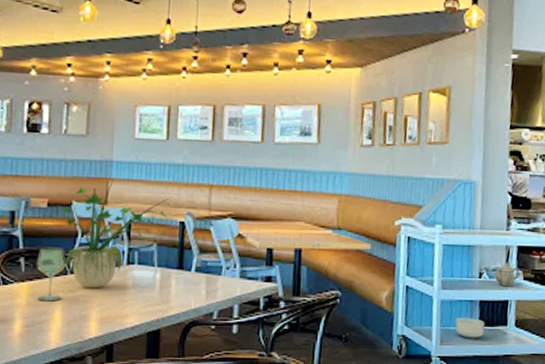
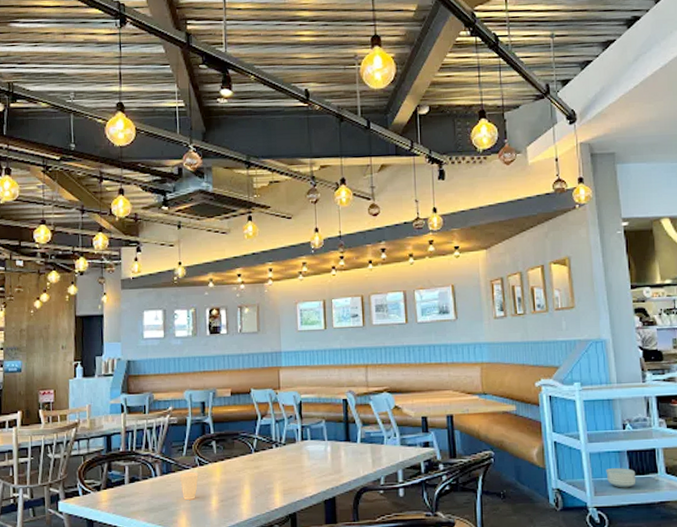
wine glass: present [36,247,67,302] -> none [225,430,251,478]
potted plant: present [56,178,173,289] -> none [238,366,334,464]
teapot: present [494,262,520,287] -> none [636,412,662,436]

